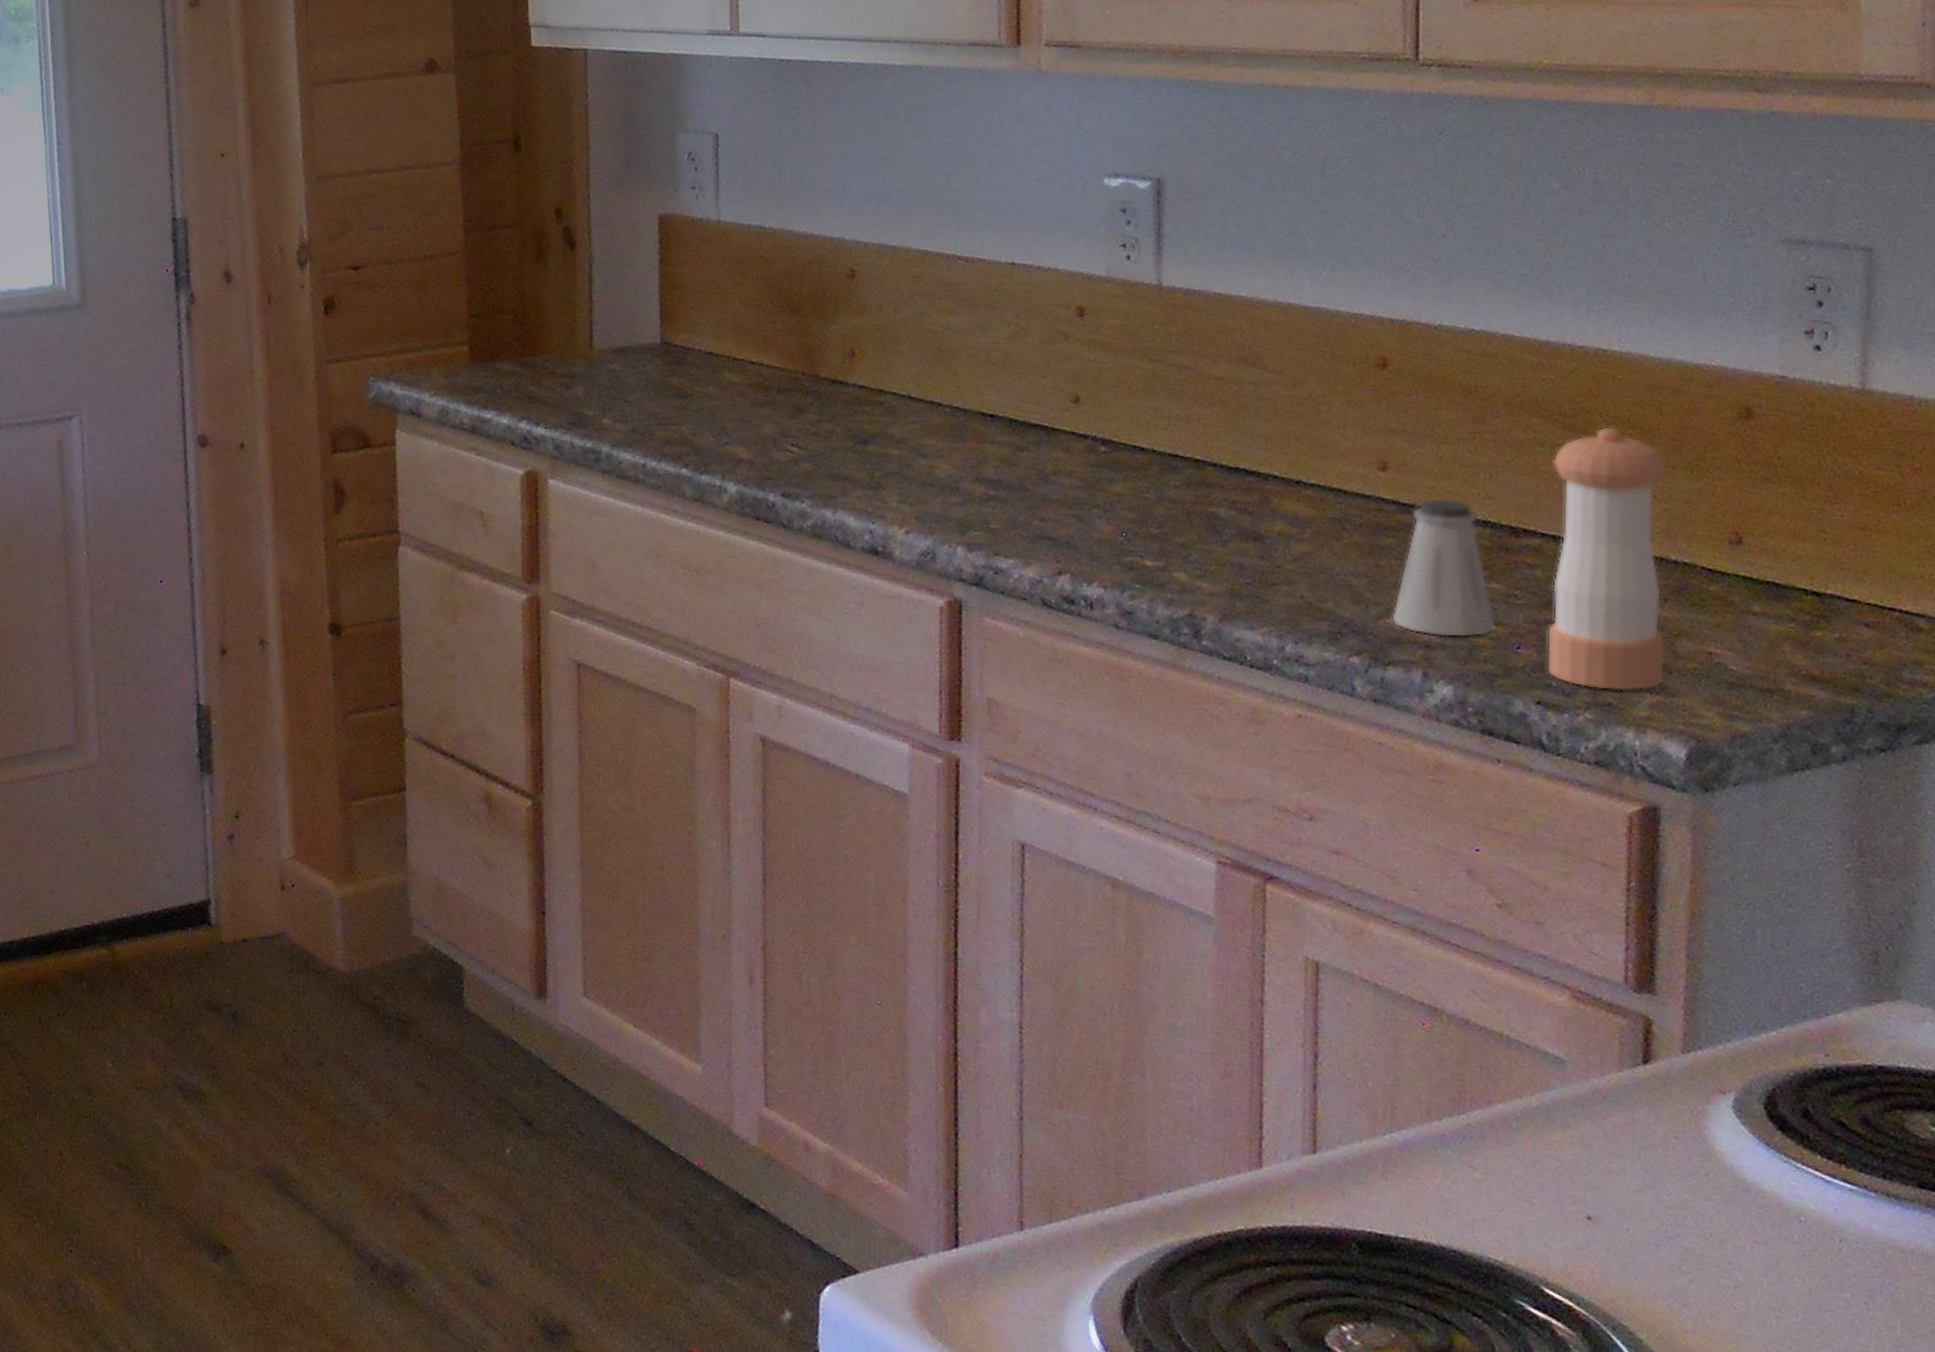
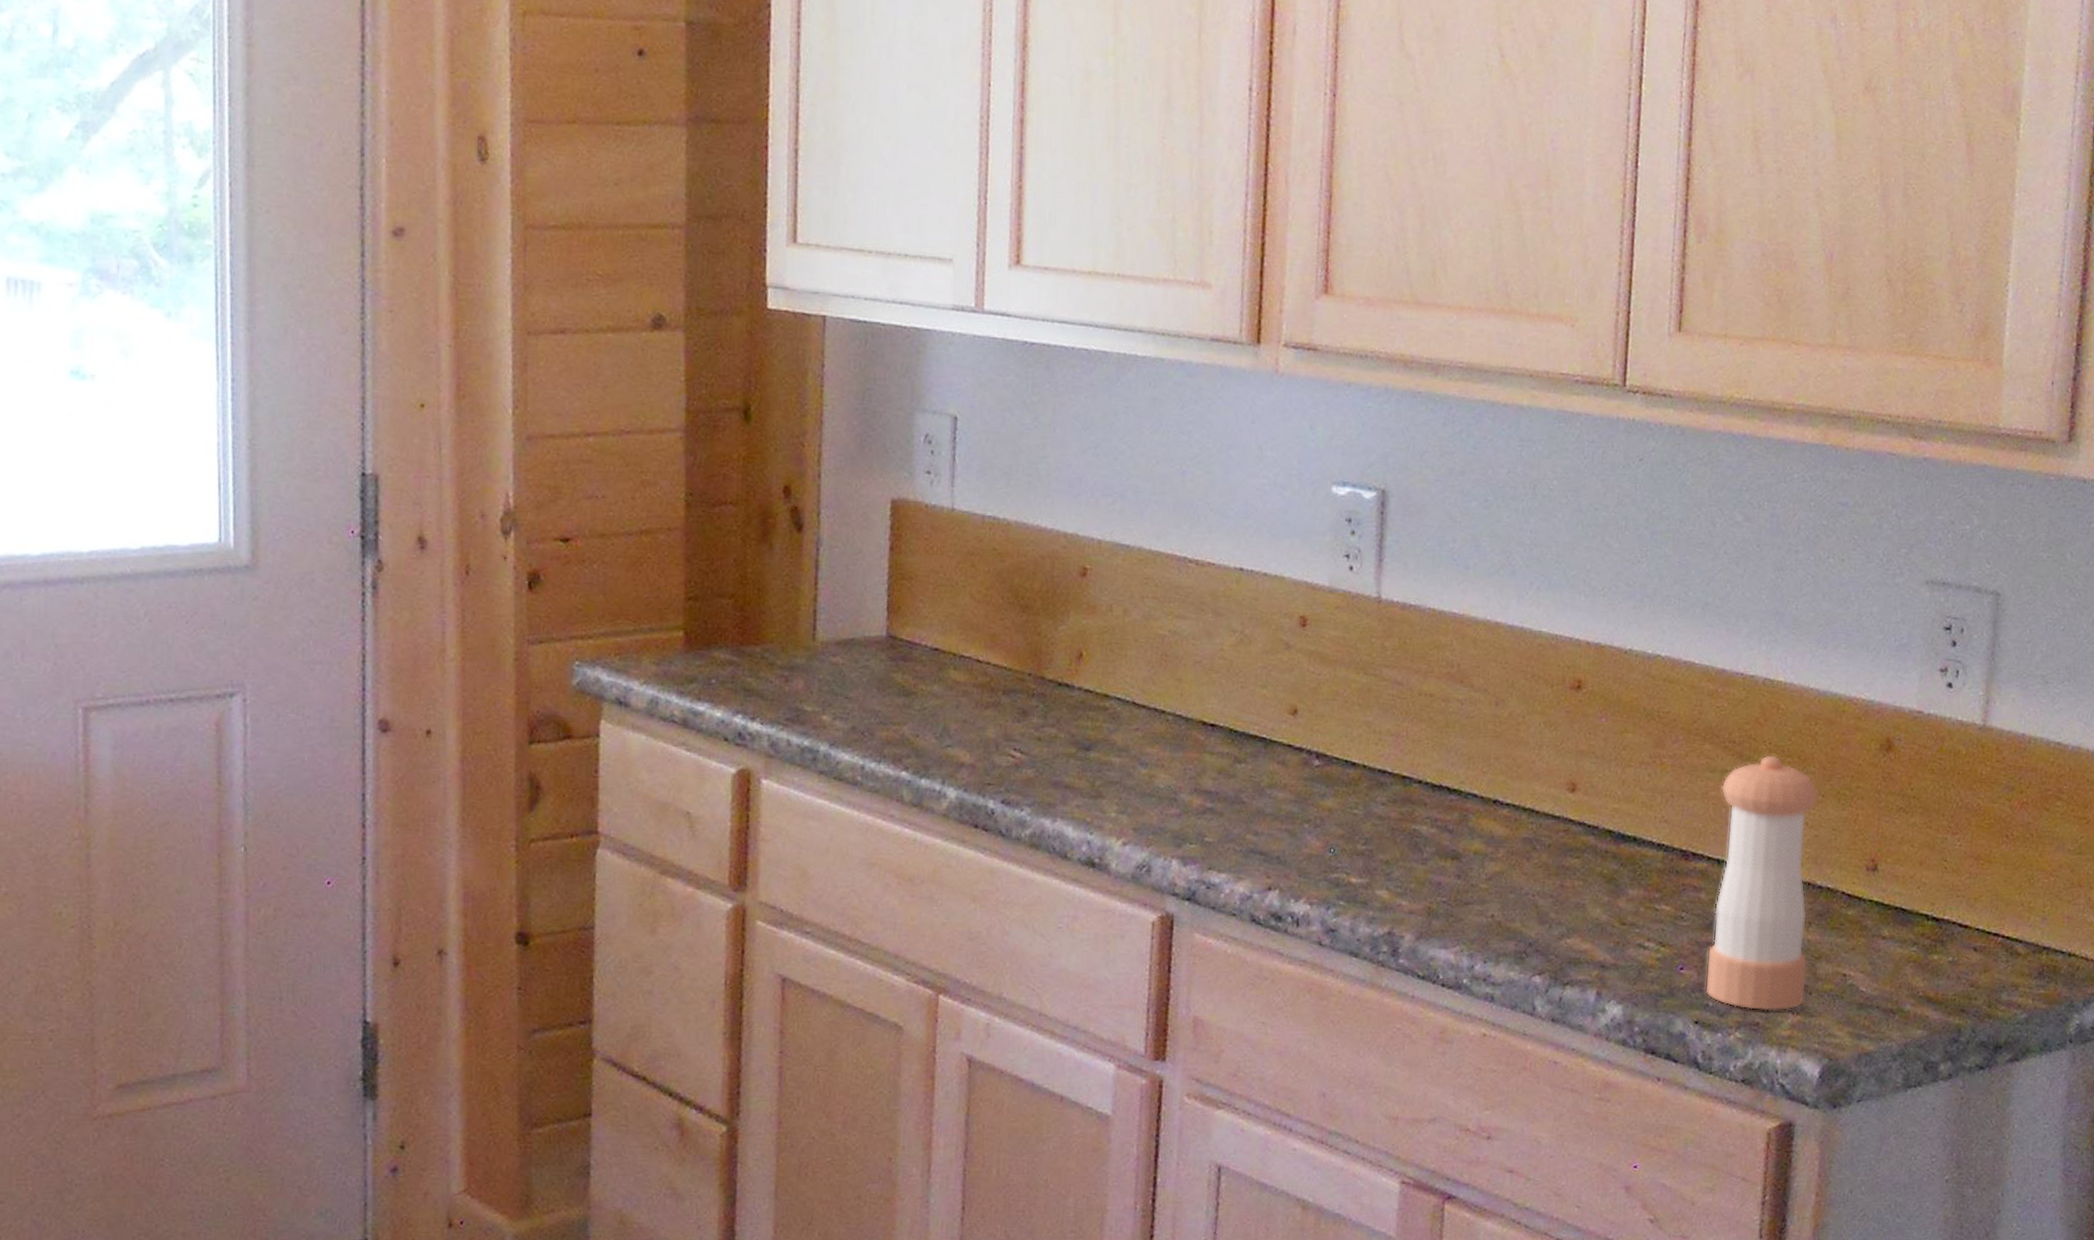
saltshaker: present [1392,497,1497,638] -> none [1572,820,1664,959]

